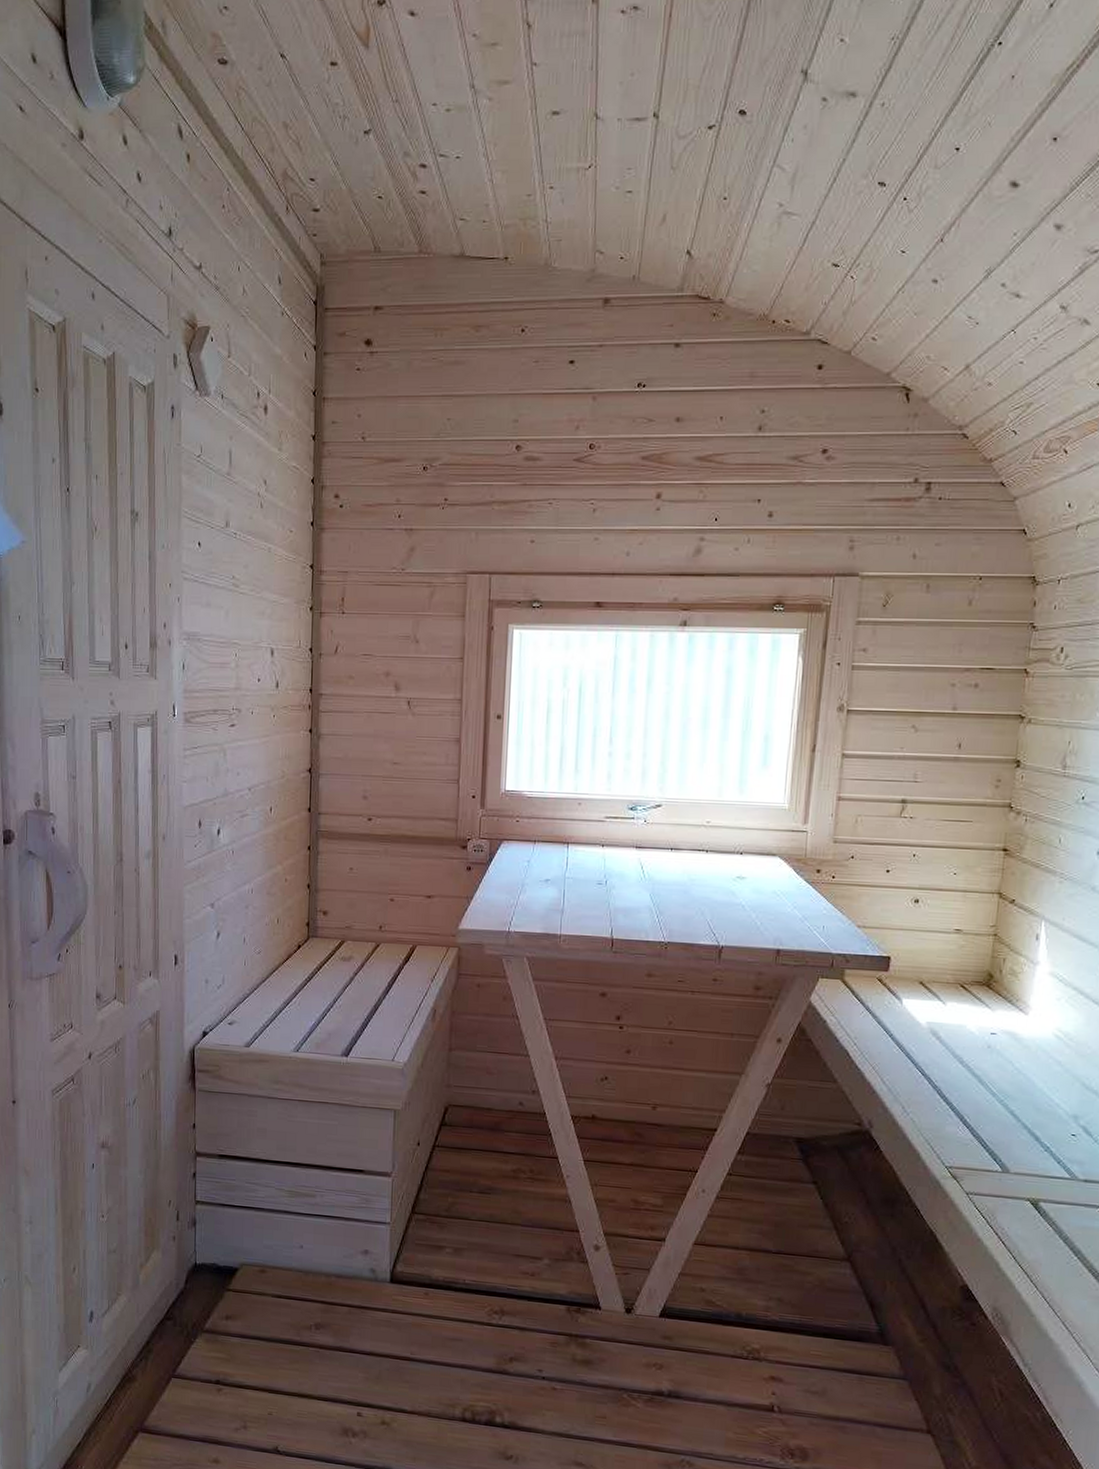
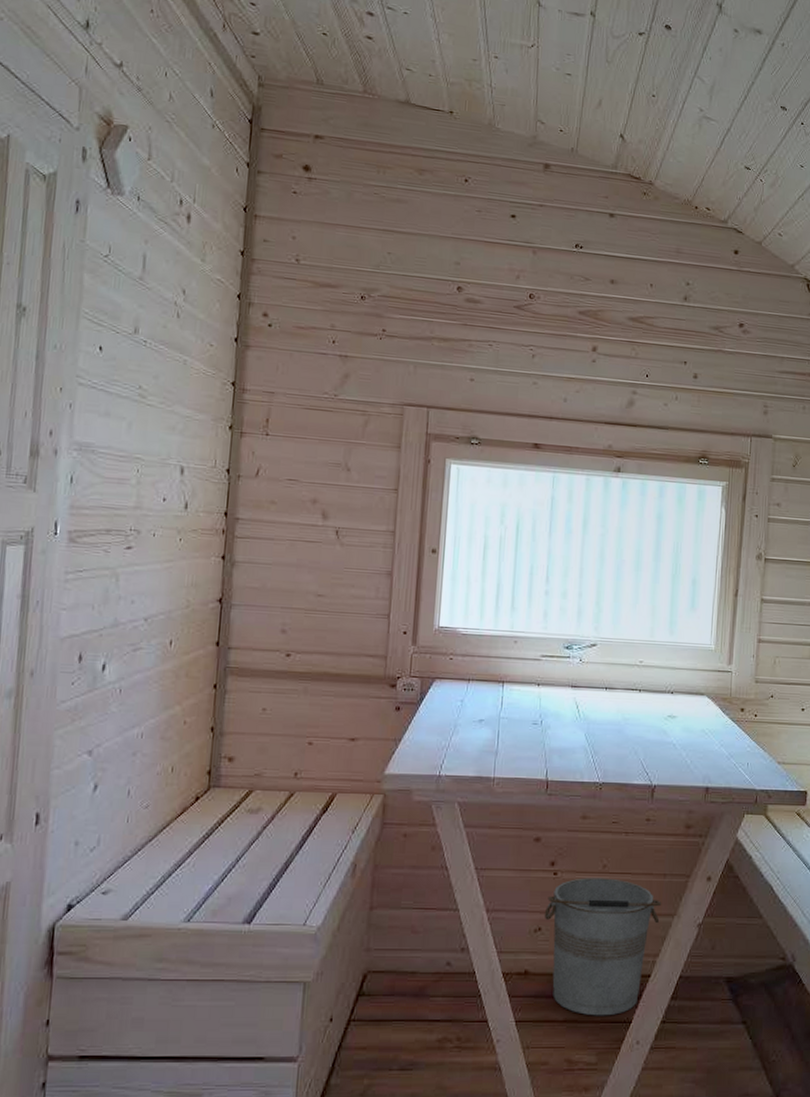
bucket: none [610,1032,729,1164] -> present [544,878,662,1016]

